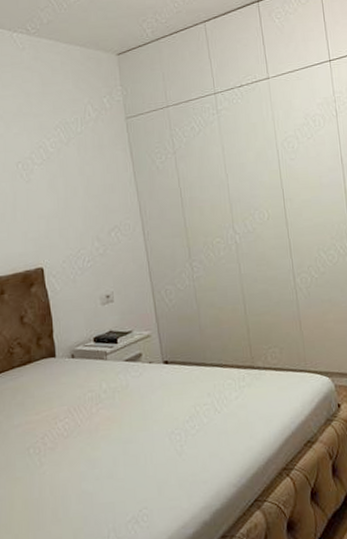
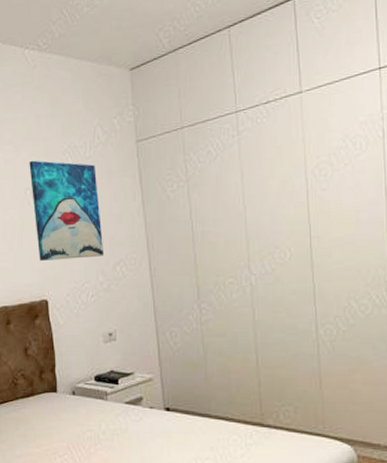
wall art: none [20,135,99,230] -> present [29,160,105,261]

